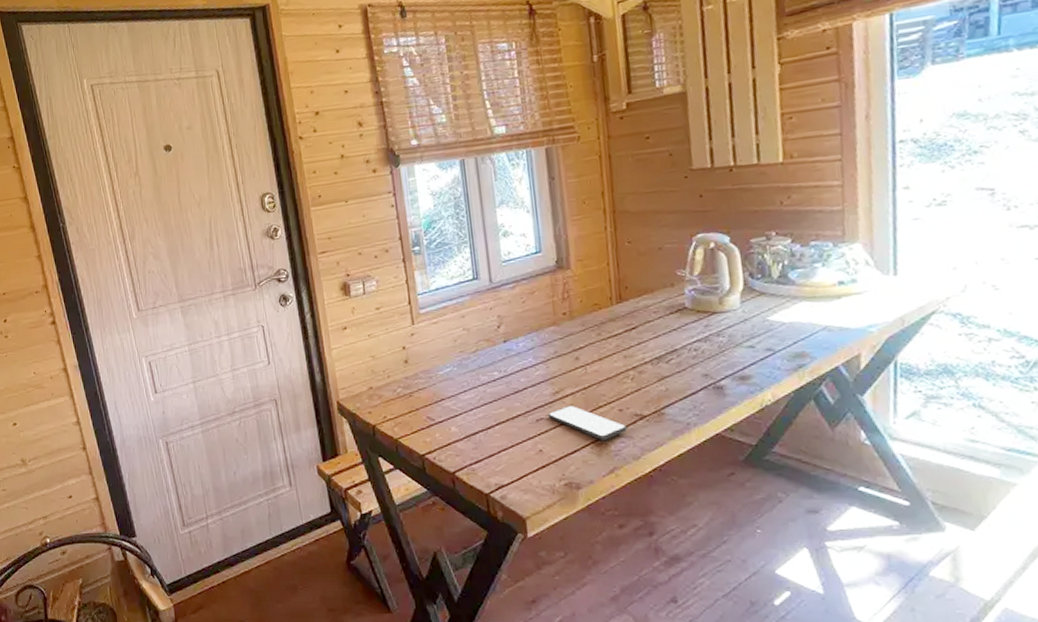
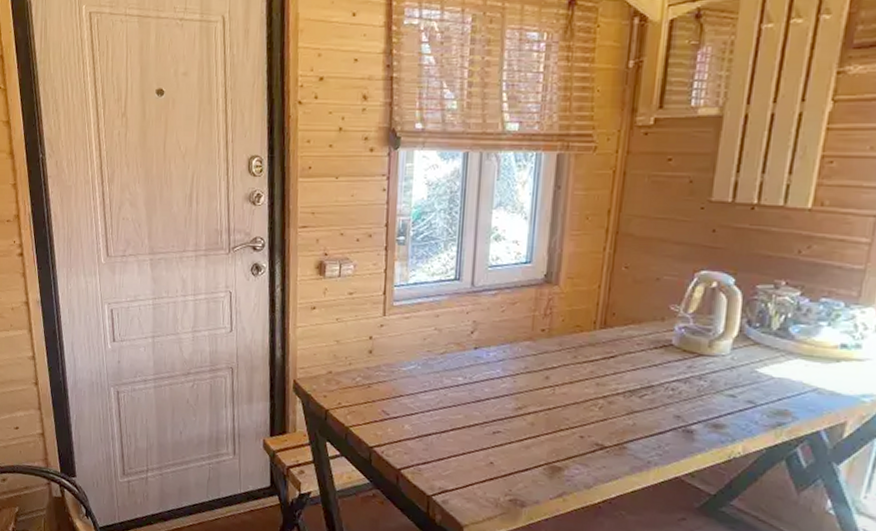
smartphone: present [548,405,627,440] -> none [506,423,585,464]

